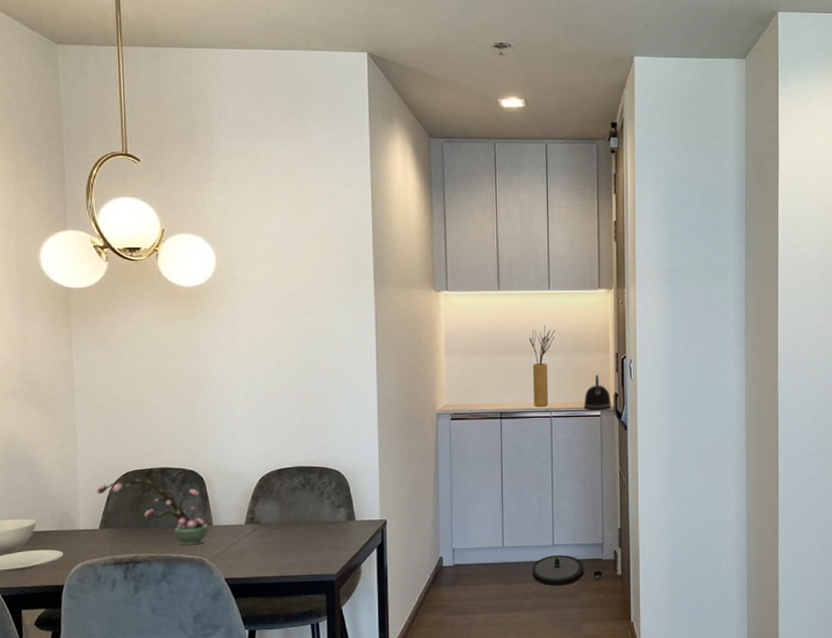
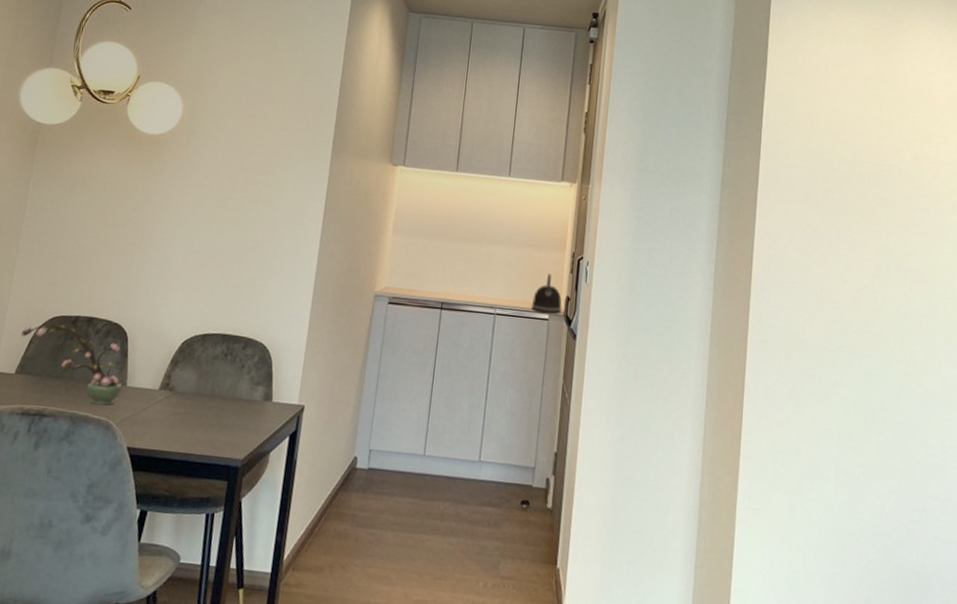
vase: present [529,325,556,406] -> none [478,213,511,302]
robot vacuum: present [532,555,584,586] -> none [451,473,511,511]

